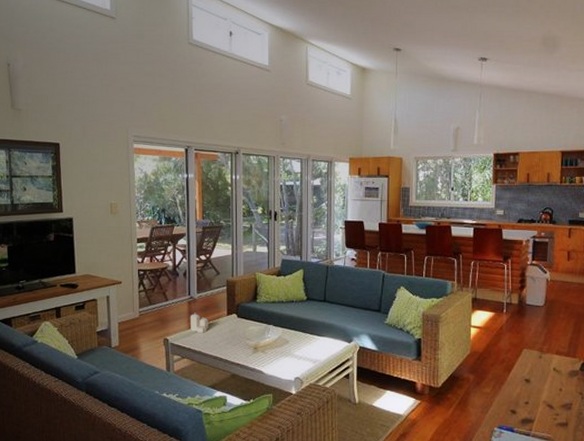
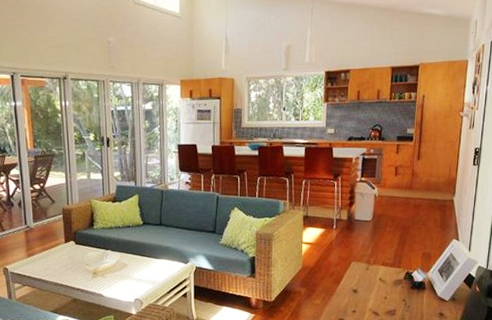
candle: present [190,312,209,333] -> none [27,241,47,261]

